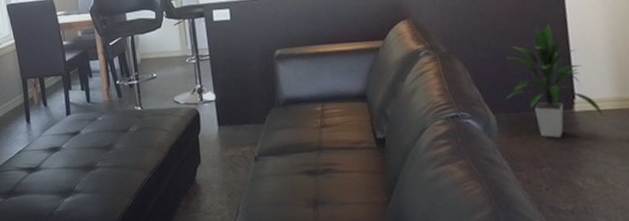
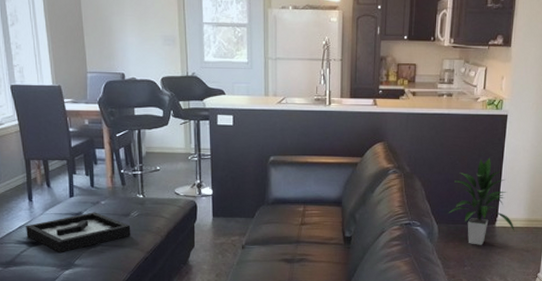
decorative tray: none [25,130,131,179] -> present [26,212,131,254]

